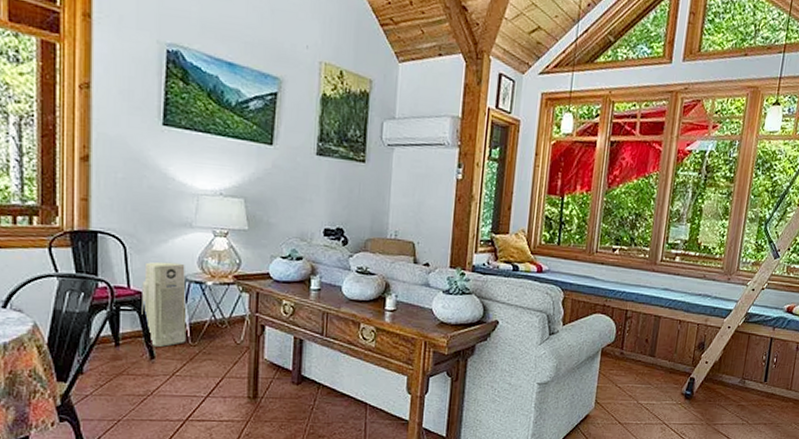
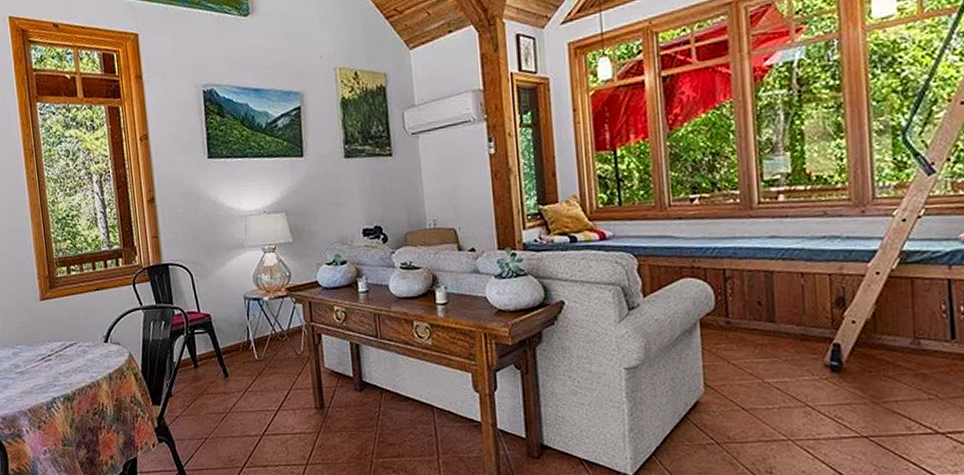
air purifier: present [142,261,187,347] -> none [209,283,253,365]

